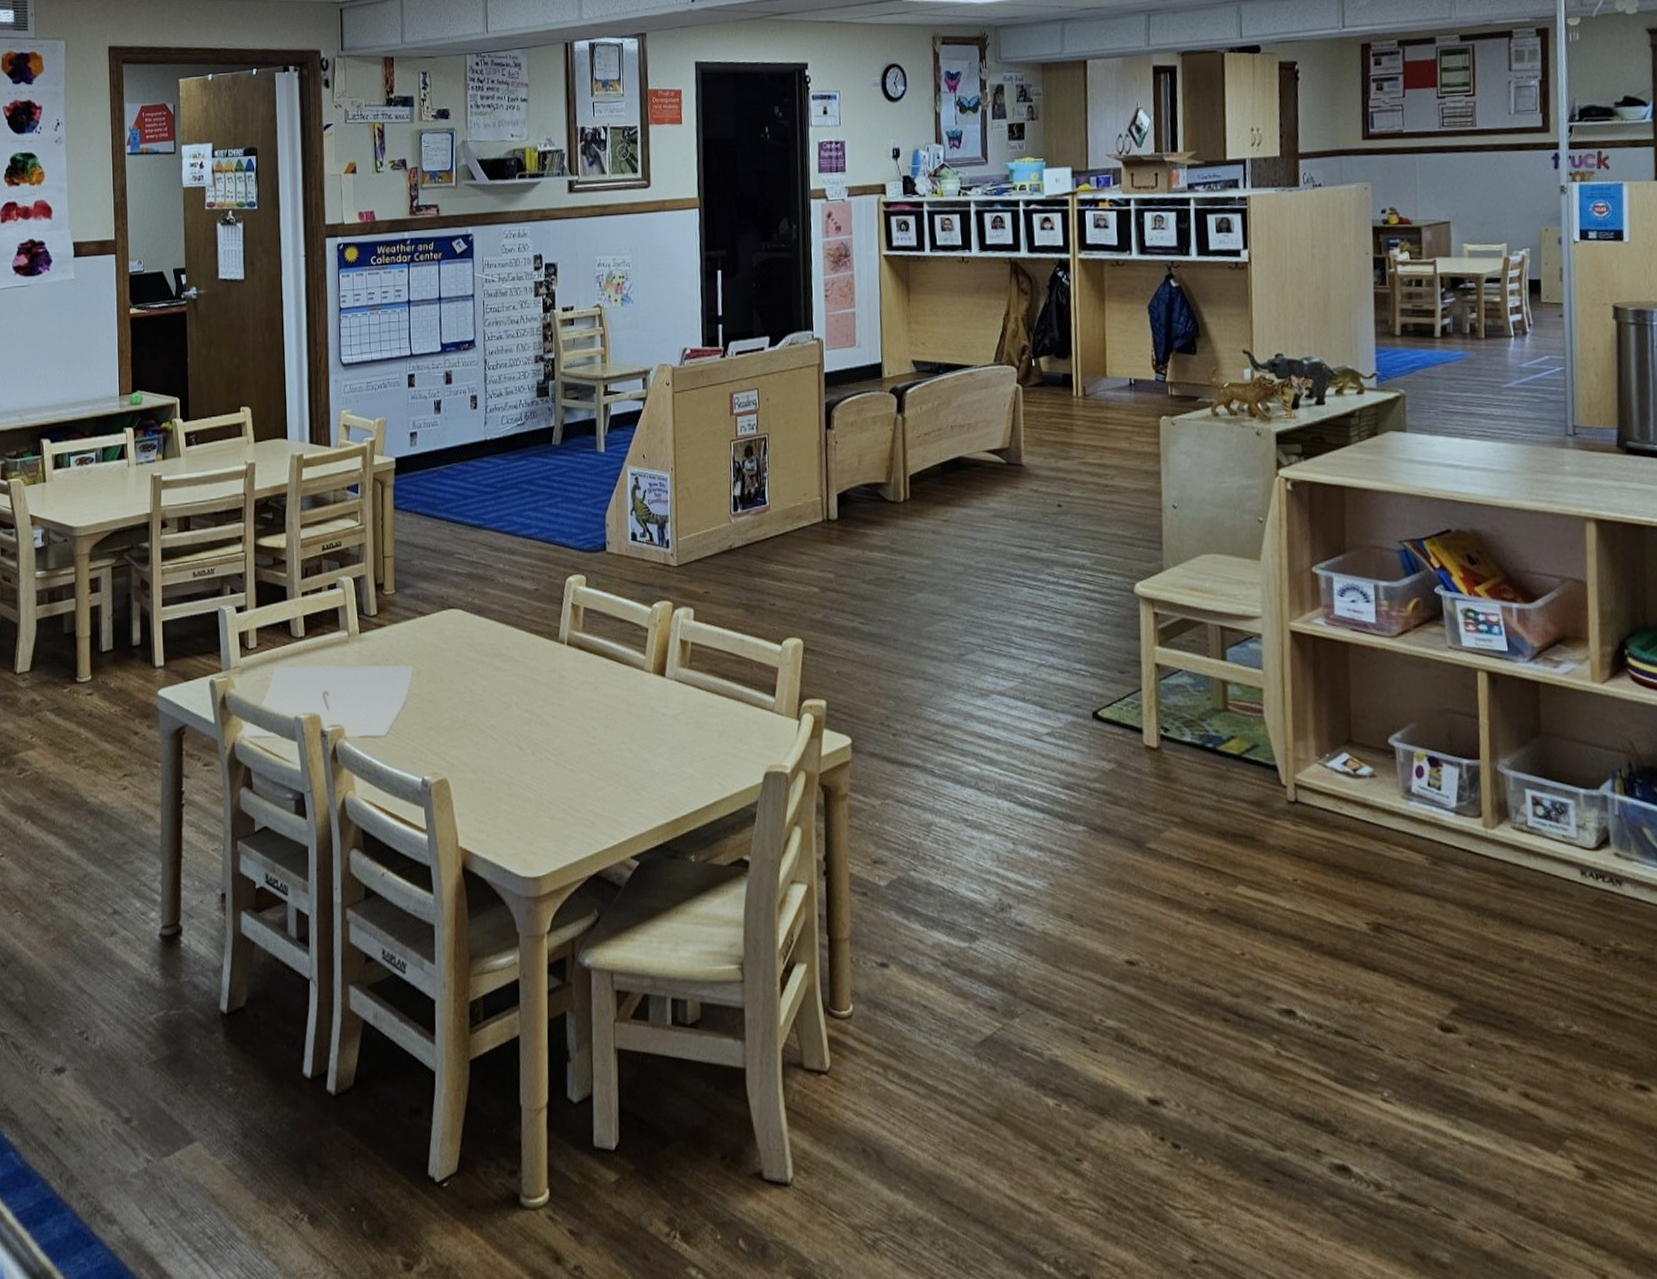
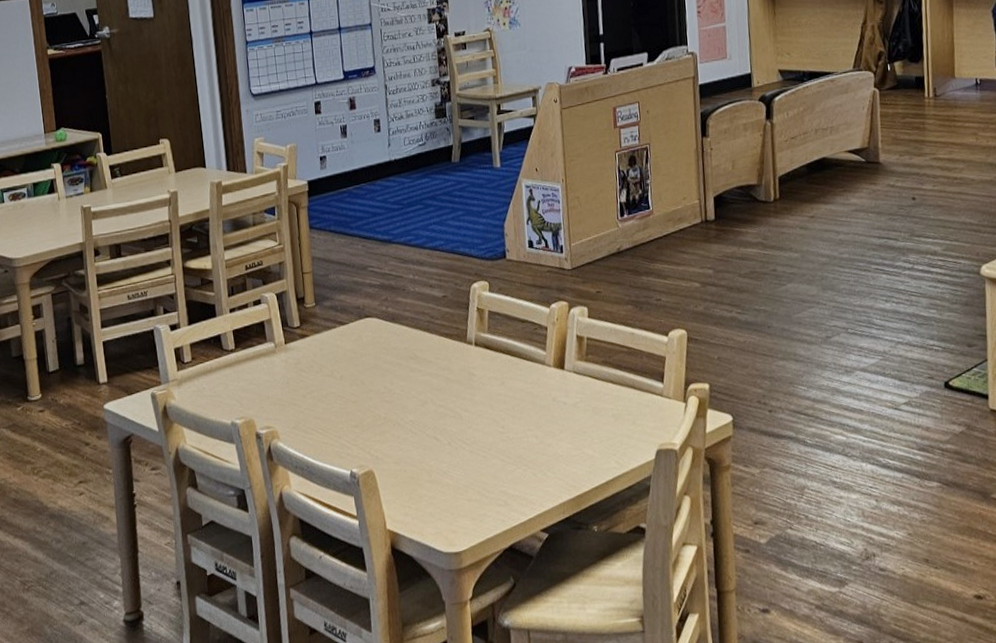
paper sheet: present [236,665,414,738] -> none [179,370,337,443]

